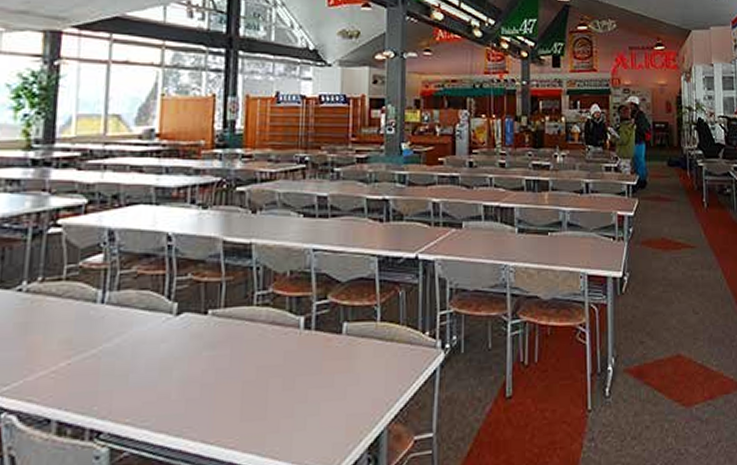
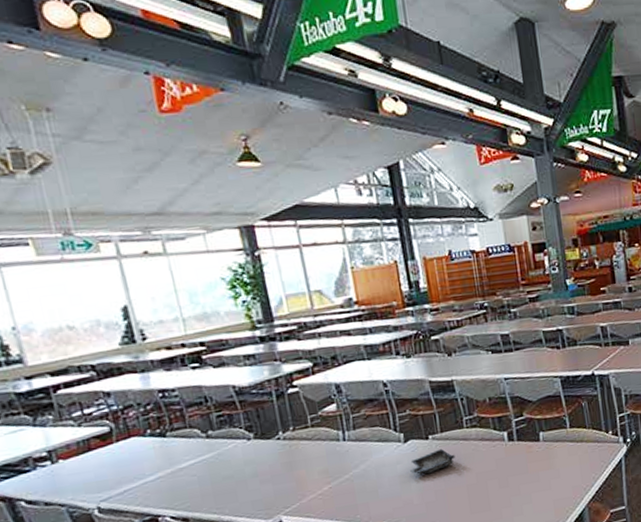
tray: none [176,328,236,361] -> present [410,448,455,475]

